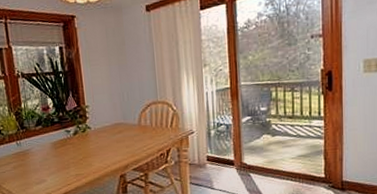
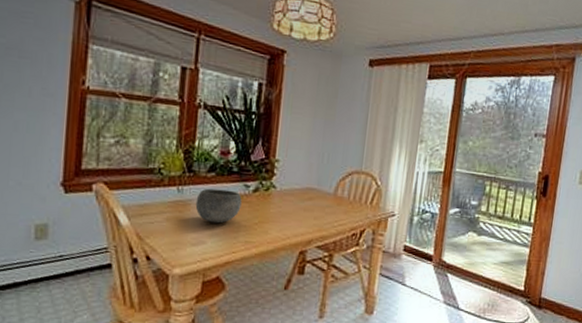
bowl: none [32,137,67,165] -> present [195,188,242,224]

